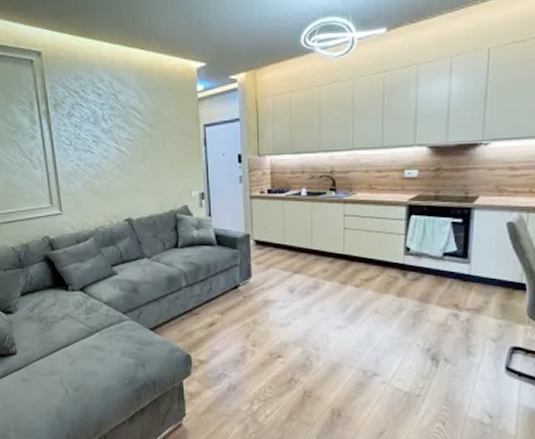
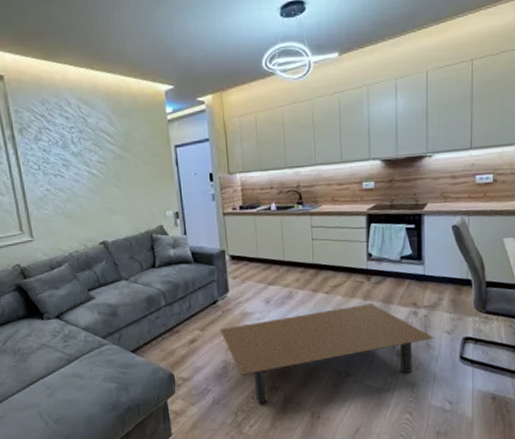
coffee table: none [239,301,476,394] -> present [219,303,434,404]

